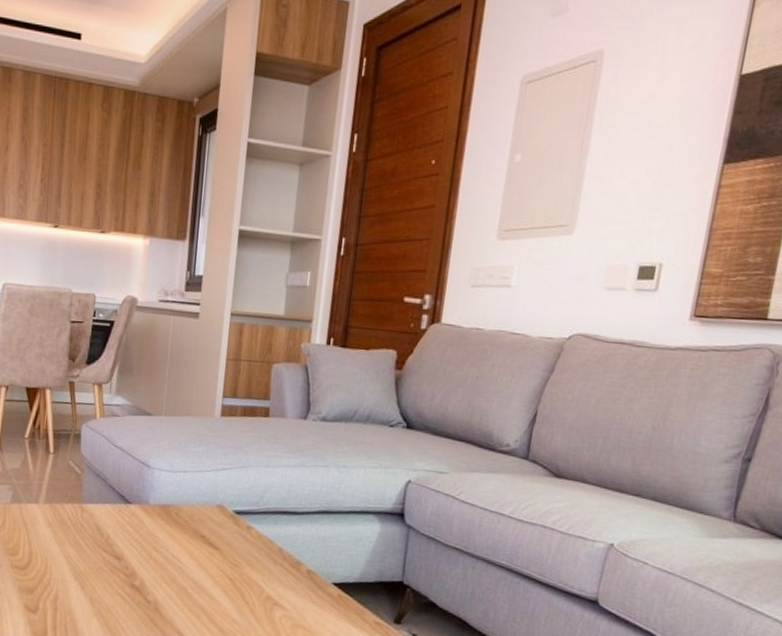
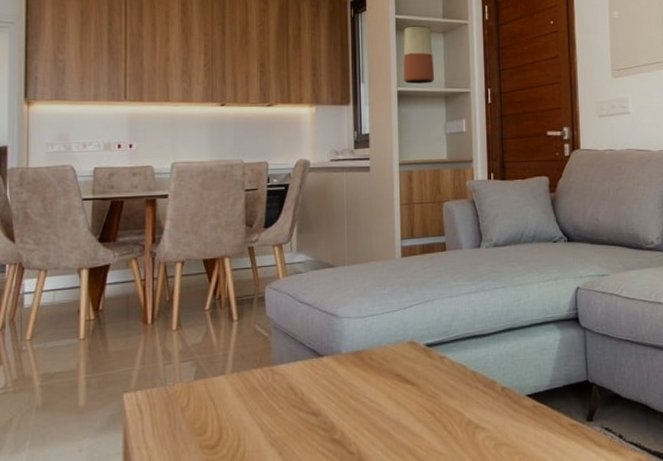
vase: none [248,153,287,225] -> present [403,26,435,84]

